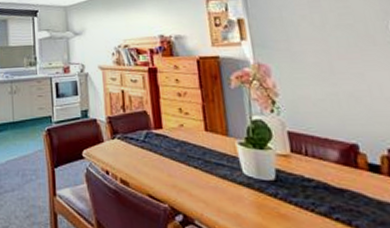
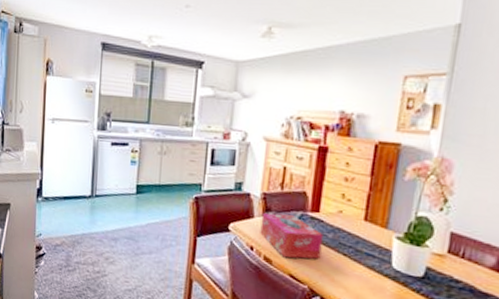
tissue box: none [110,135,174,178] -> present [260,213,323,260]

